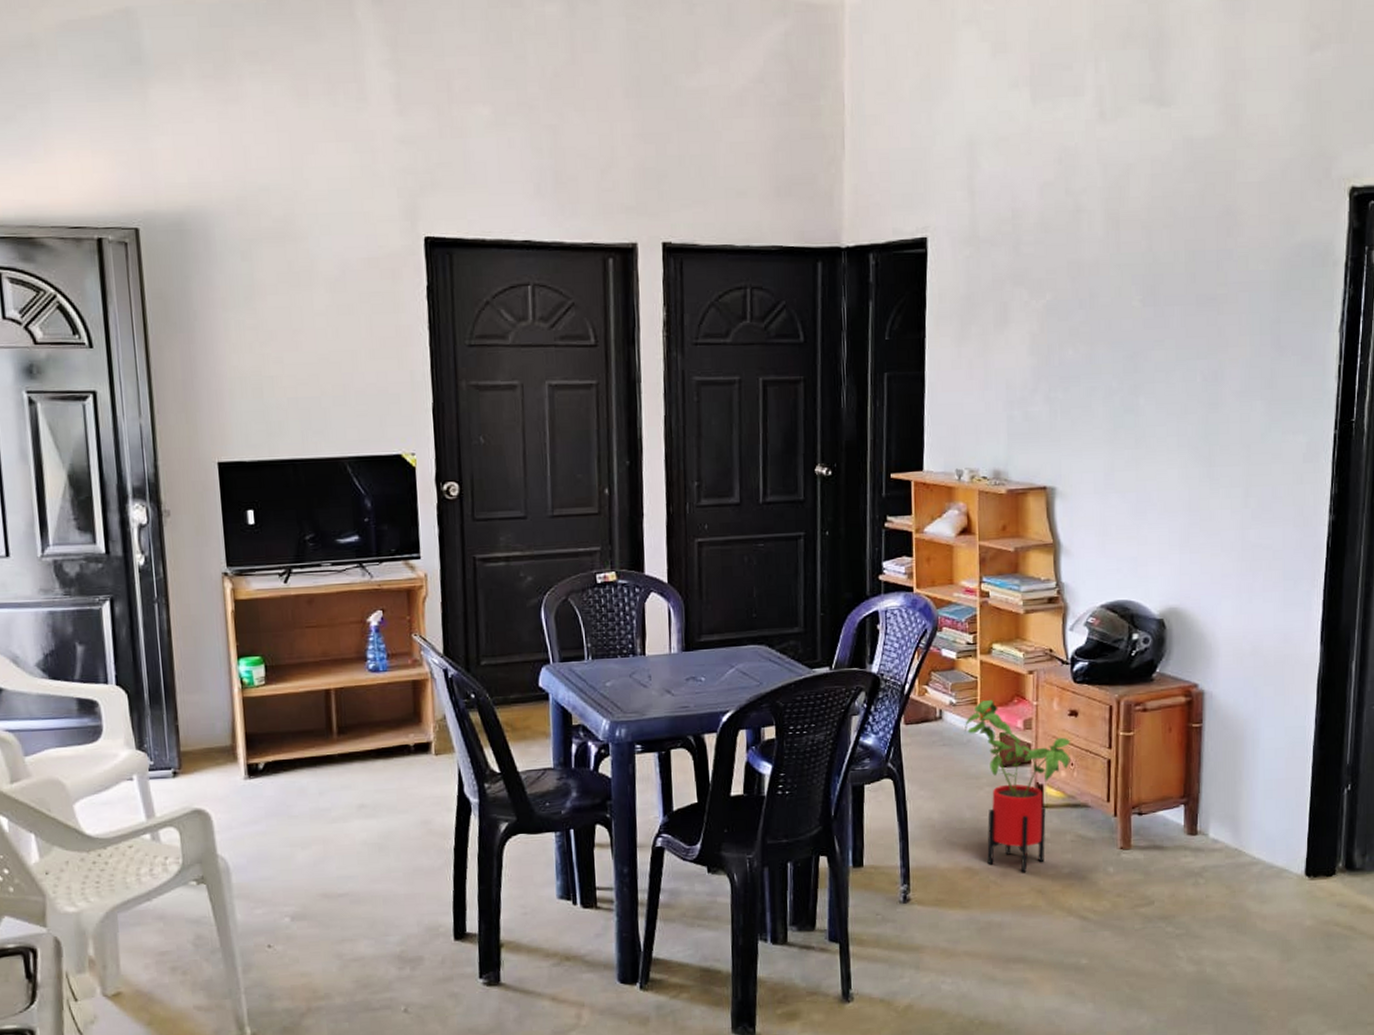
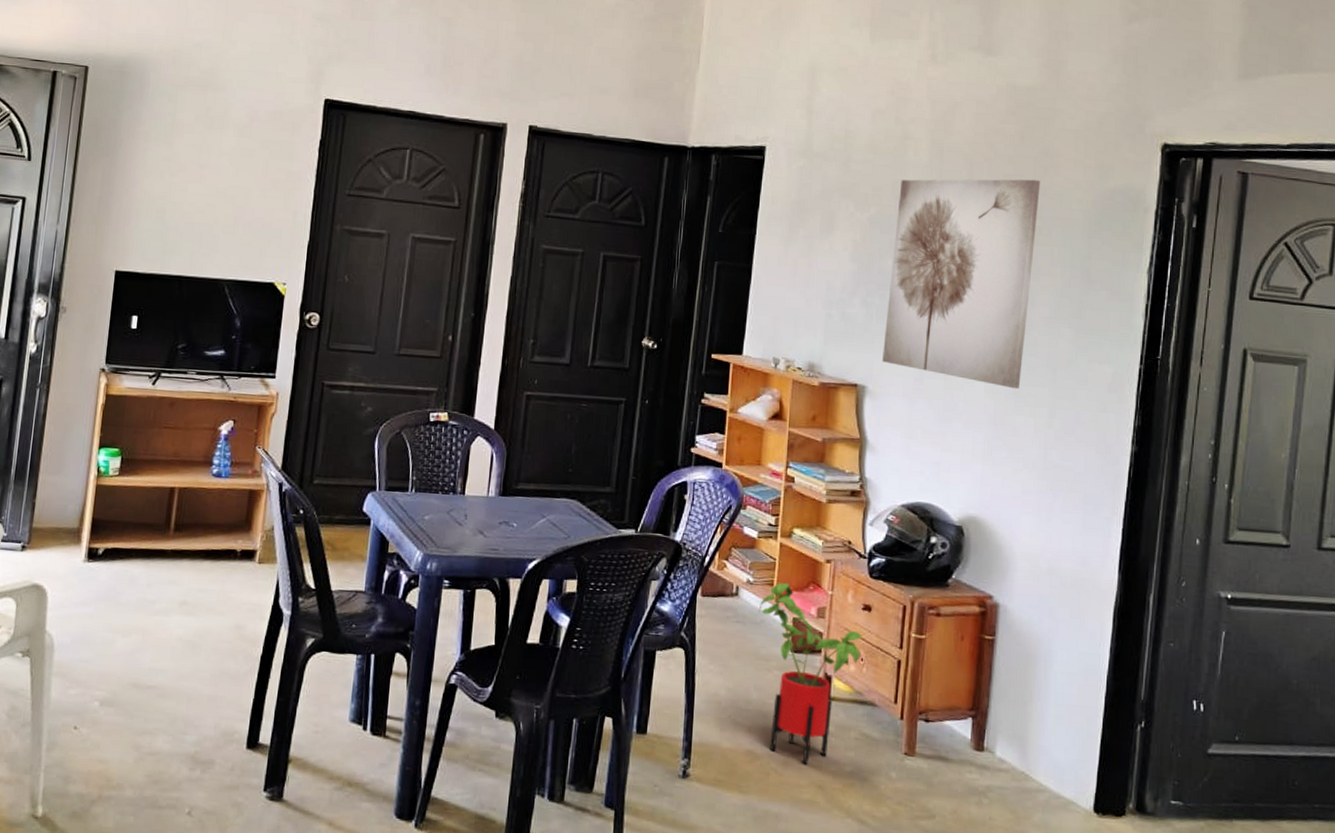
wall art: none [1070,242,1224,472] -> present [882,179,1041,390]

